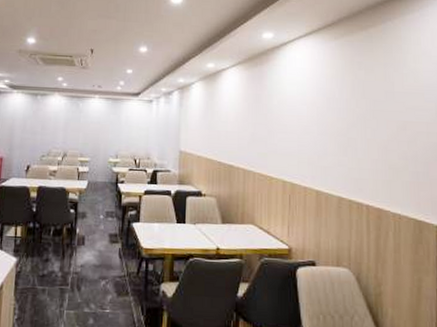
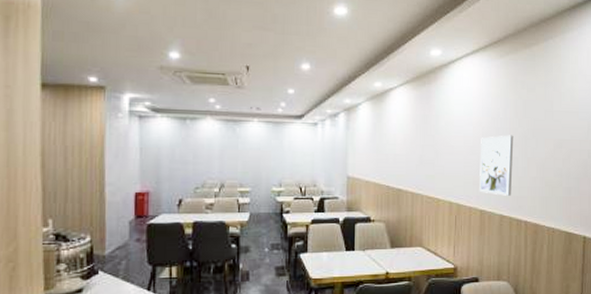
wall art: none [315,115,352,178] -> present [480,135,514,196]

